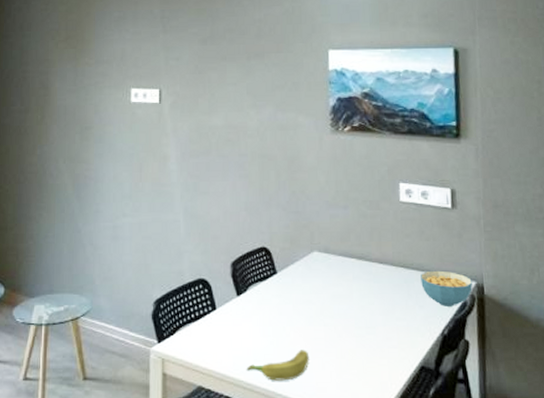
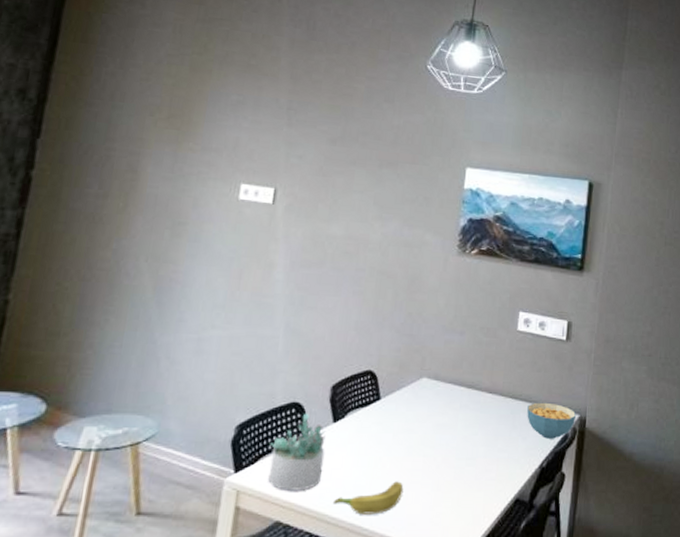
succulent plant: none [184,288,234,360] -> present [268,413,326,492]

